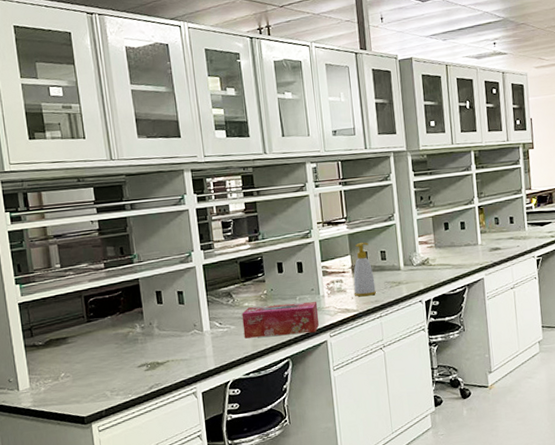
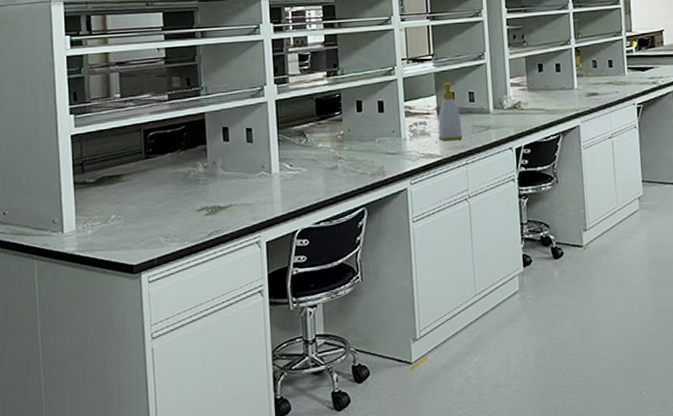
tissue box: present [241,302,319,339] -> none [315,145,400,183]

